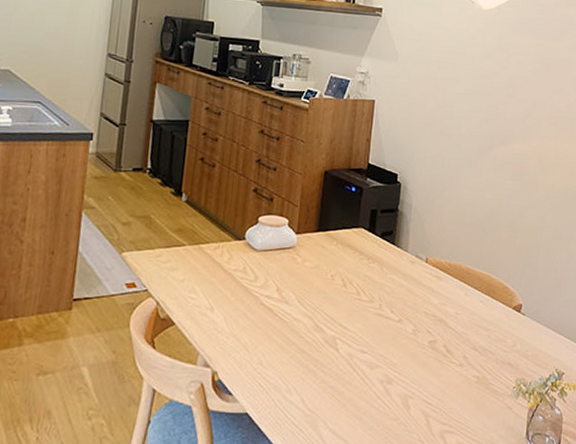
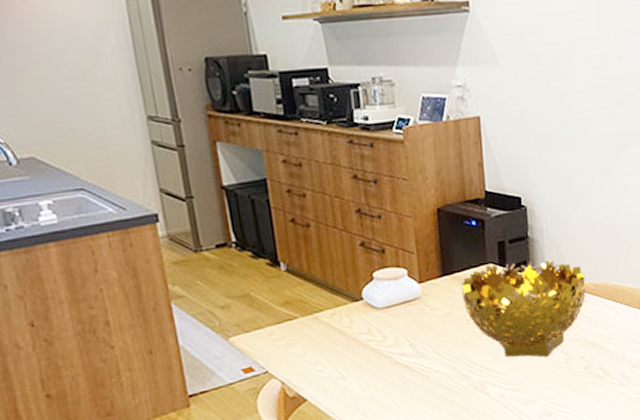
decorative bowl: none [331,229,443,324] -> present [461,260,586,358]

